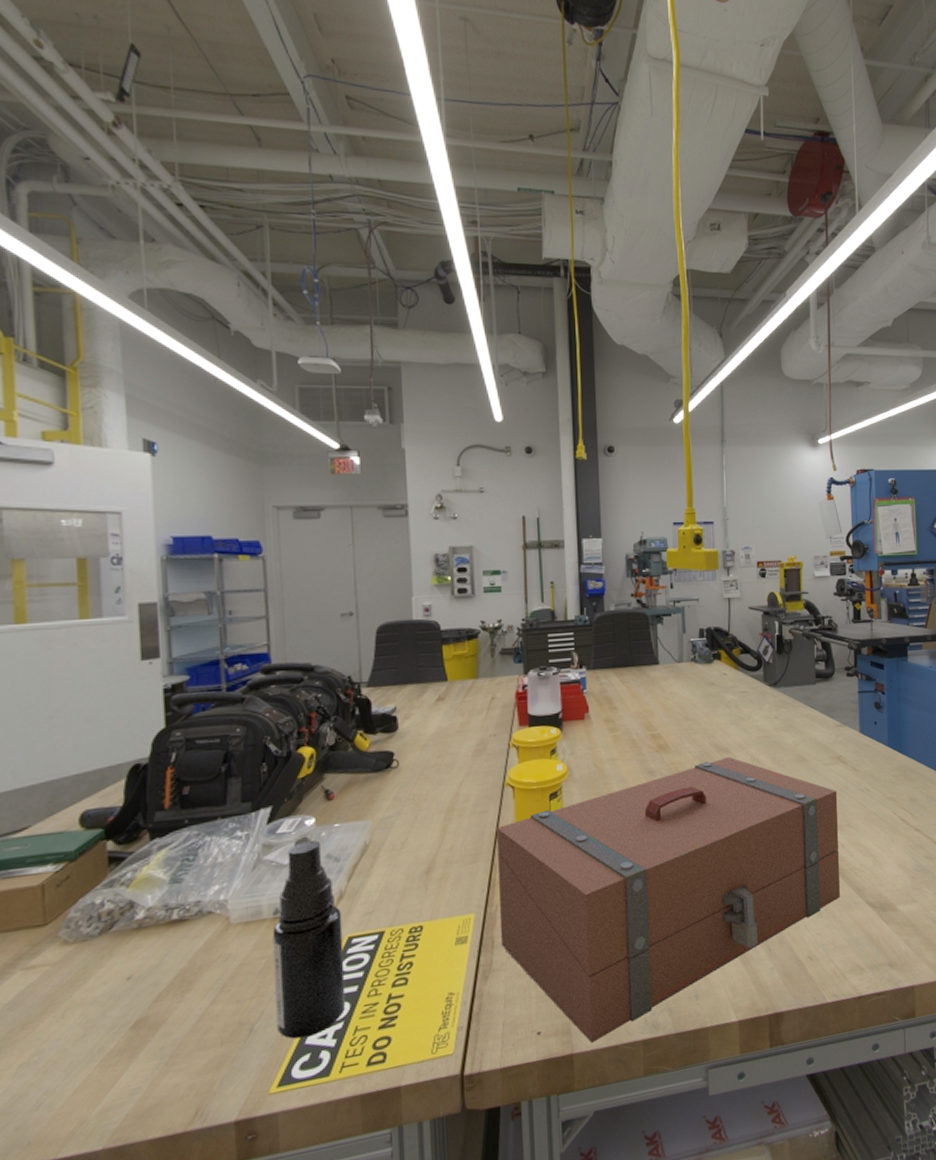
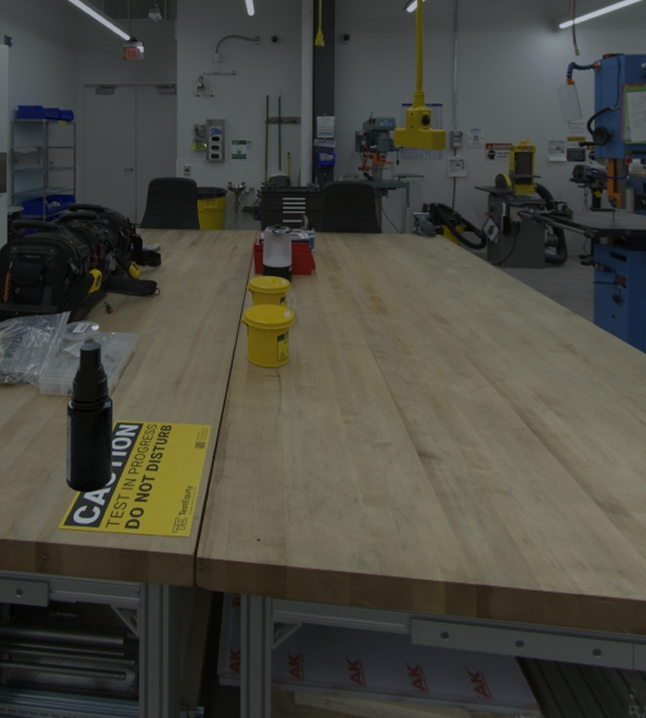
toolbox: present [497,756,840,1044] -> none [231,327,564,562]

